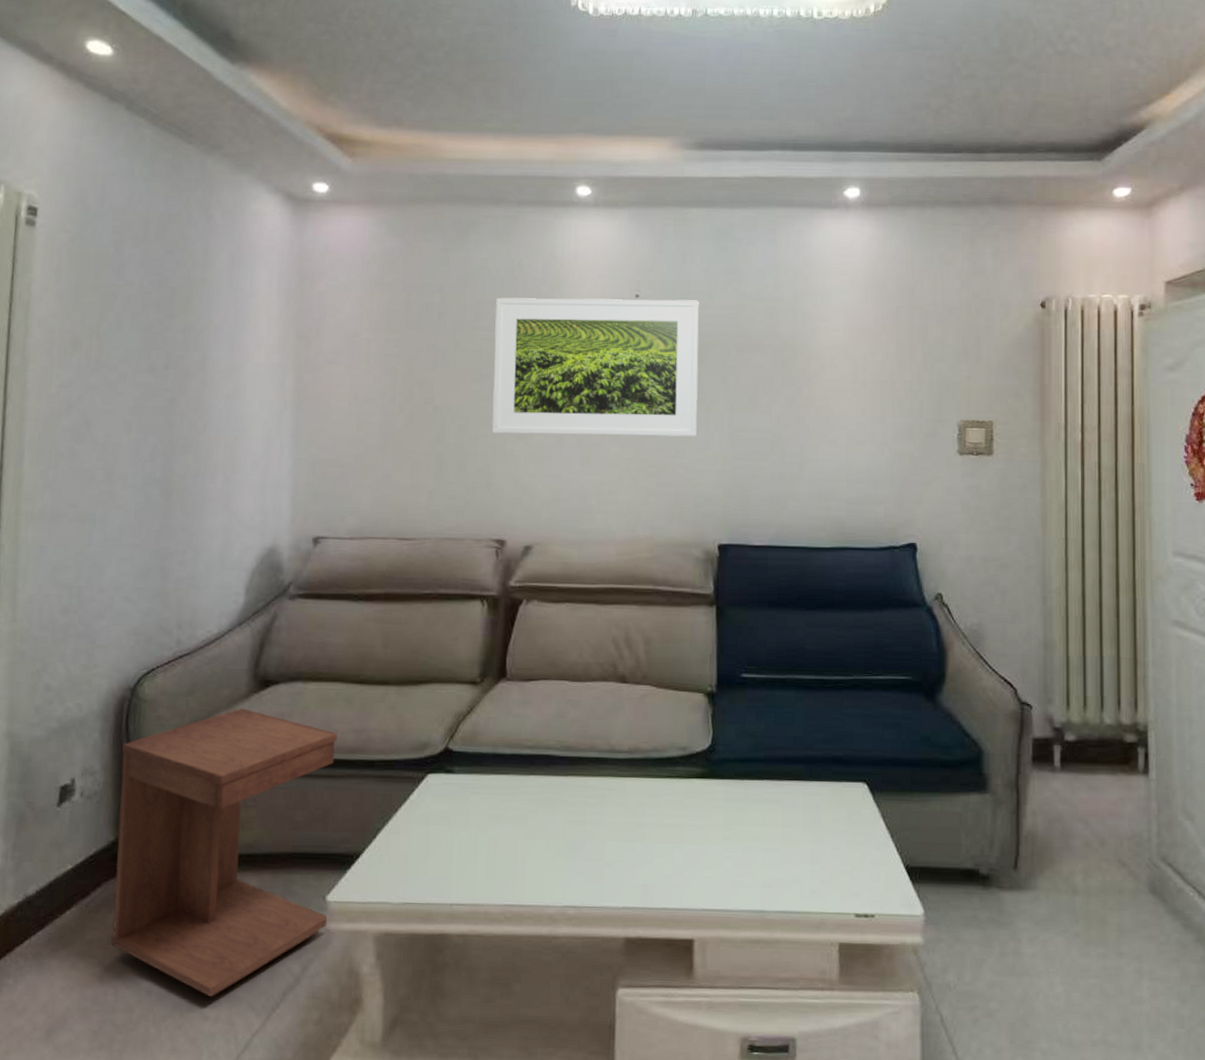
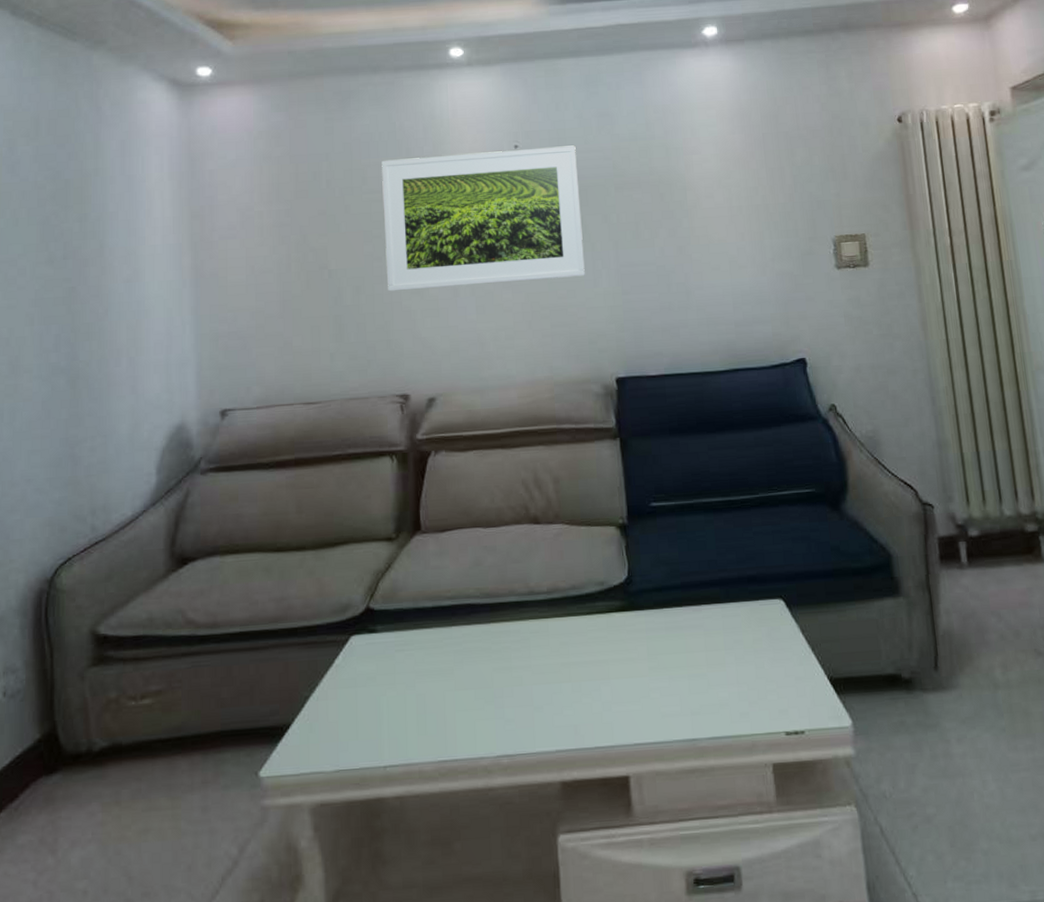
side table: present [110,708,338,997] -> none [42,589,263,891]

